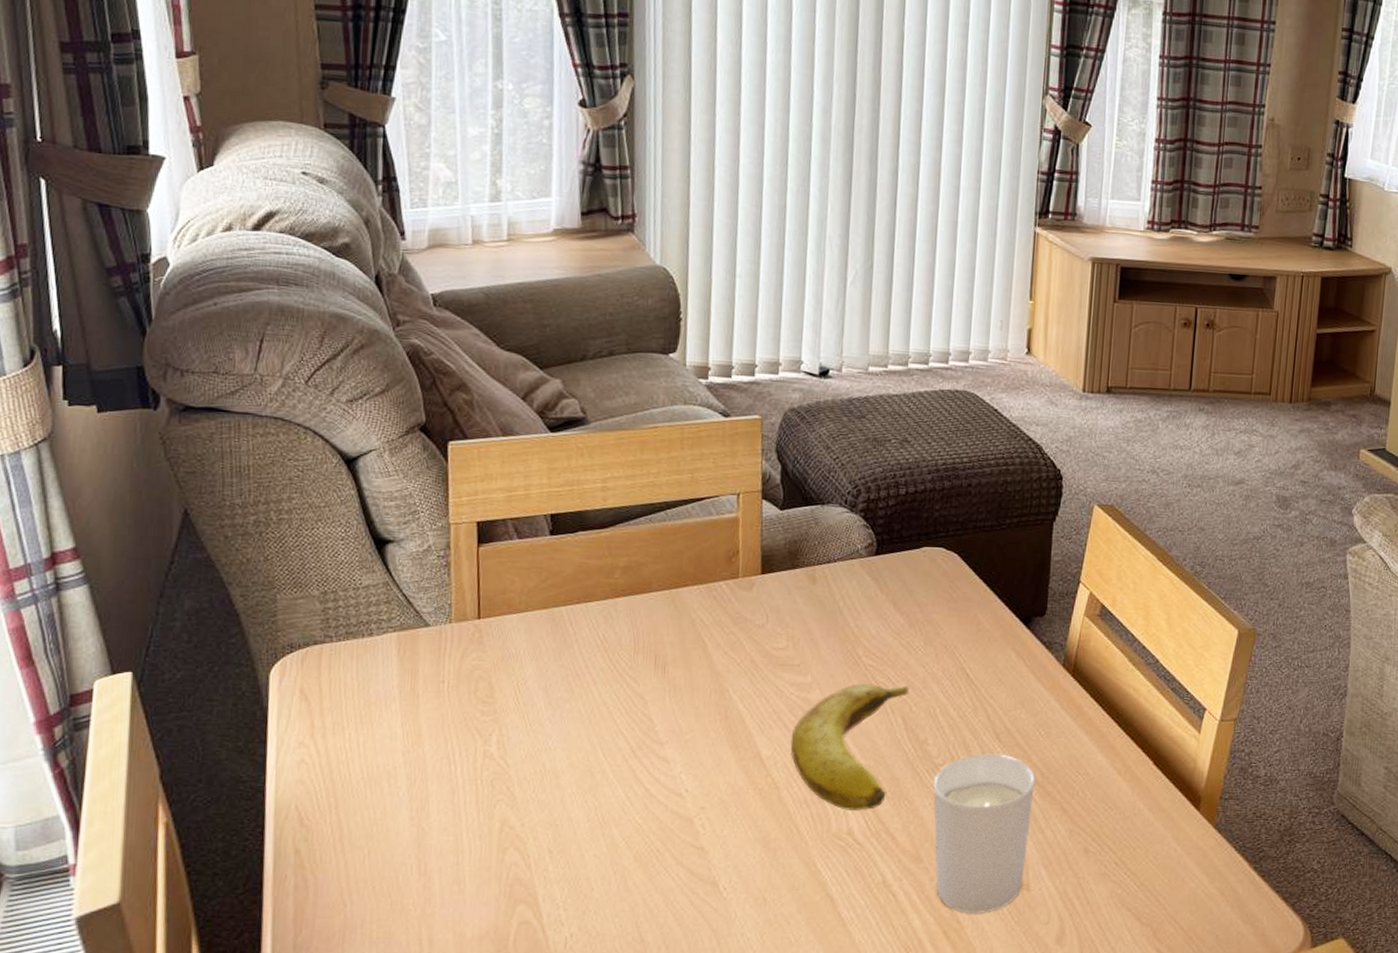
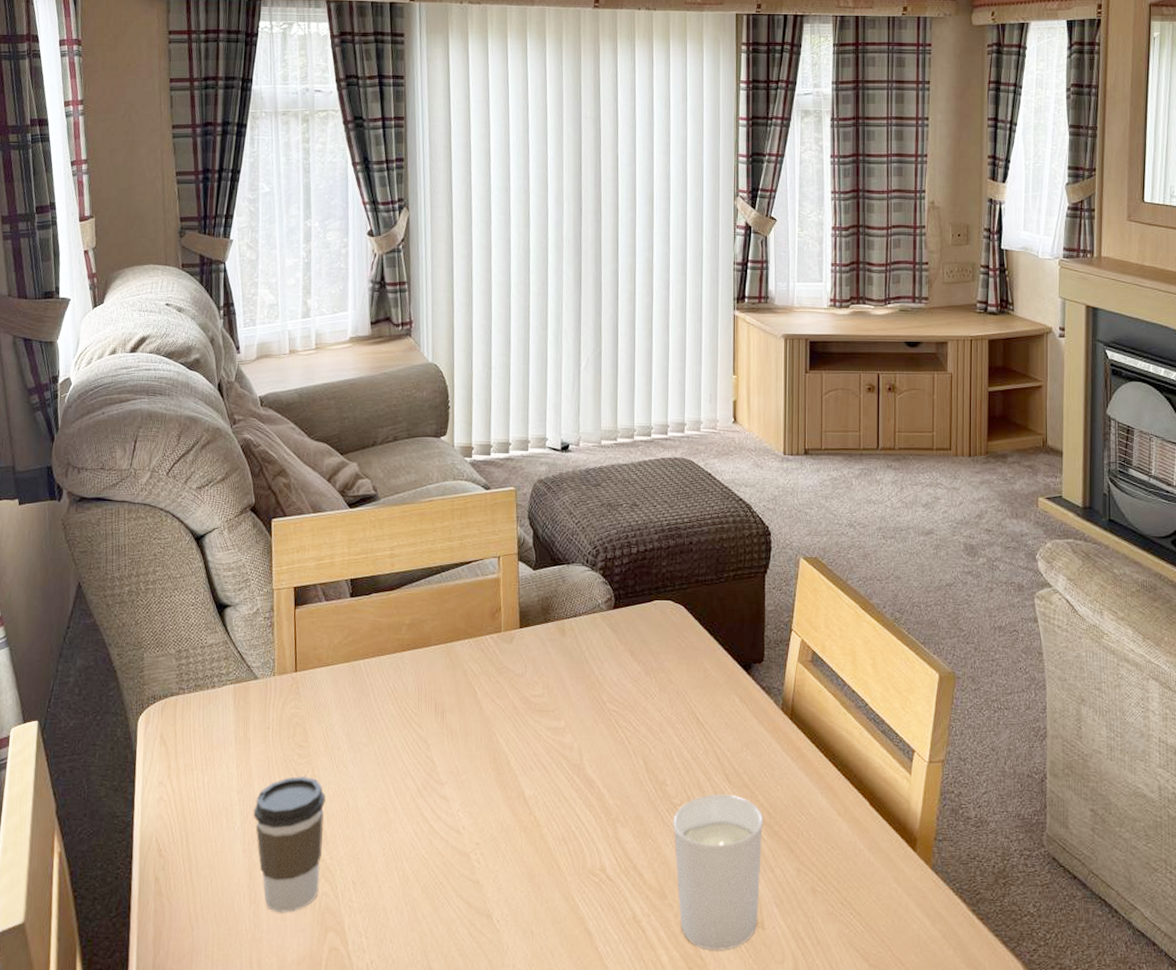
coffee cup: none [422,736,516,885] -> present [253,776,326,912]
banana: present [790,684,909,811] -> none [549,728,648,848]

